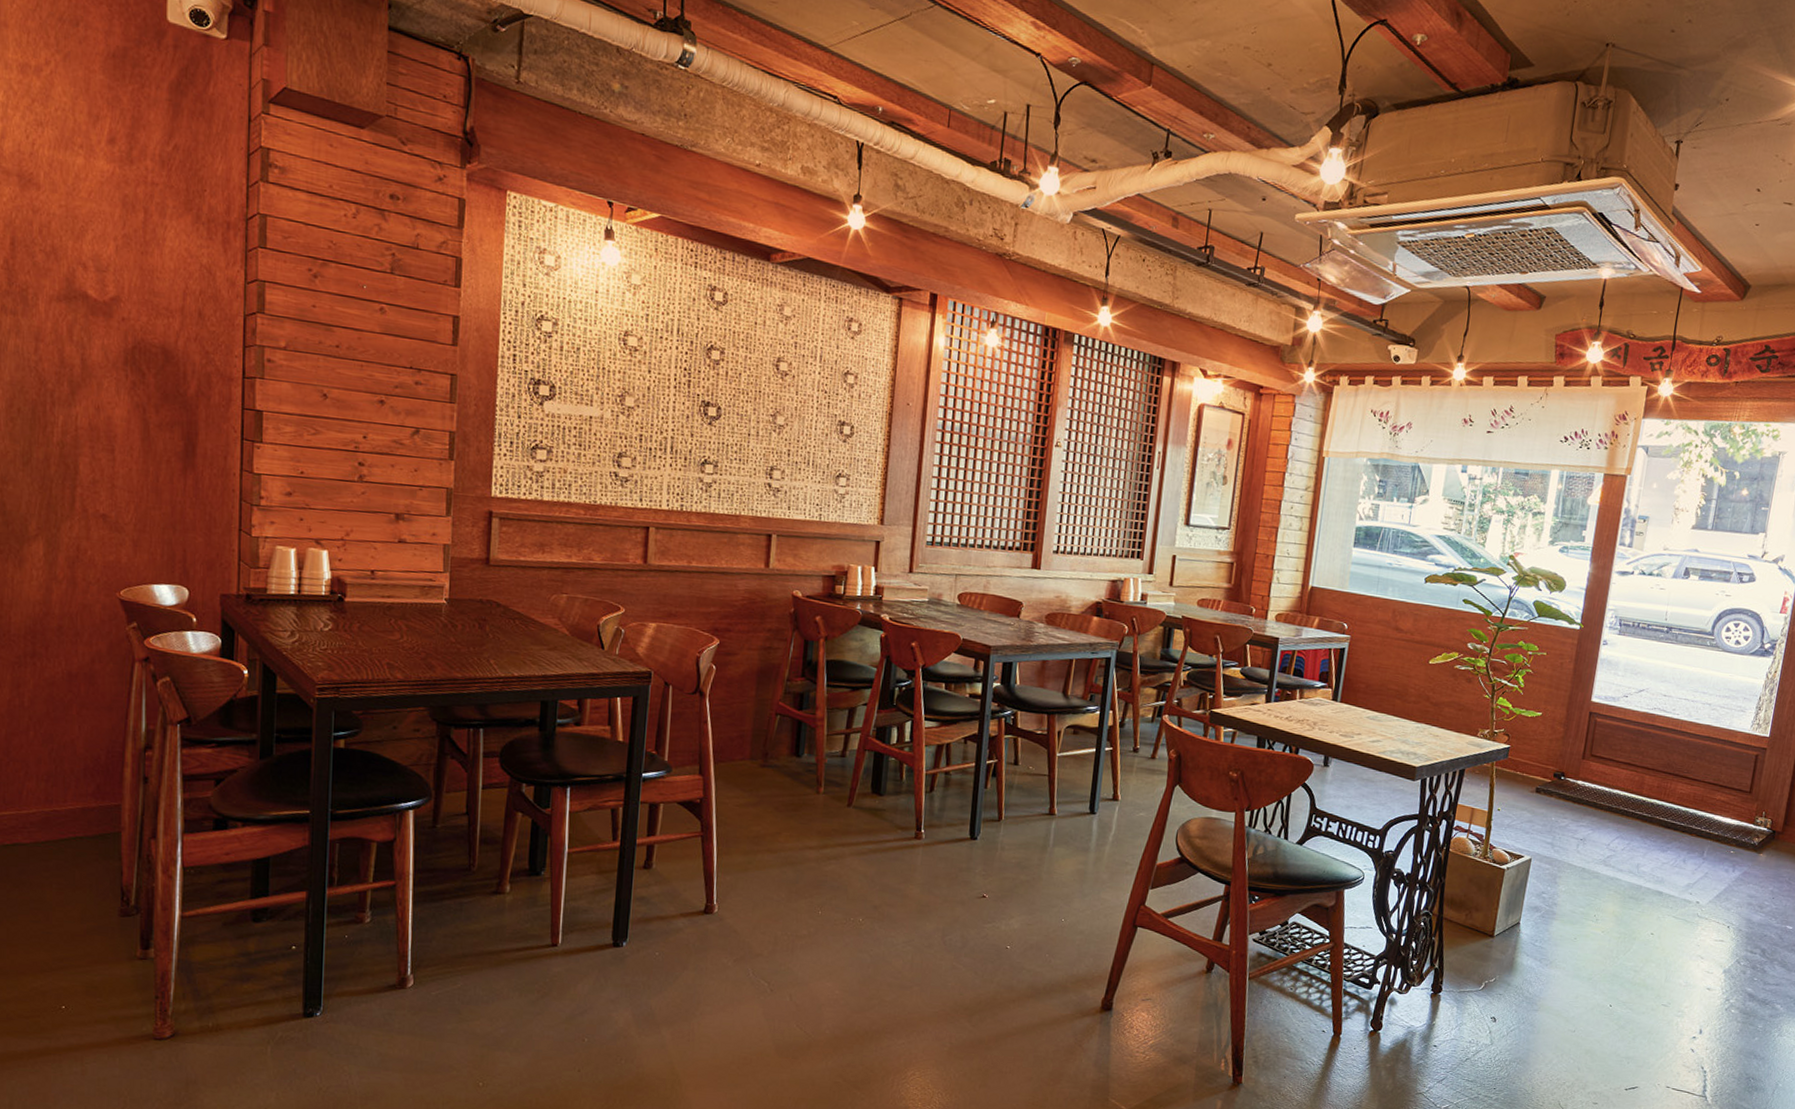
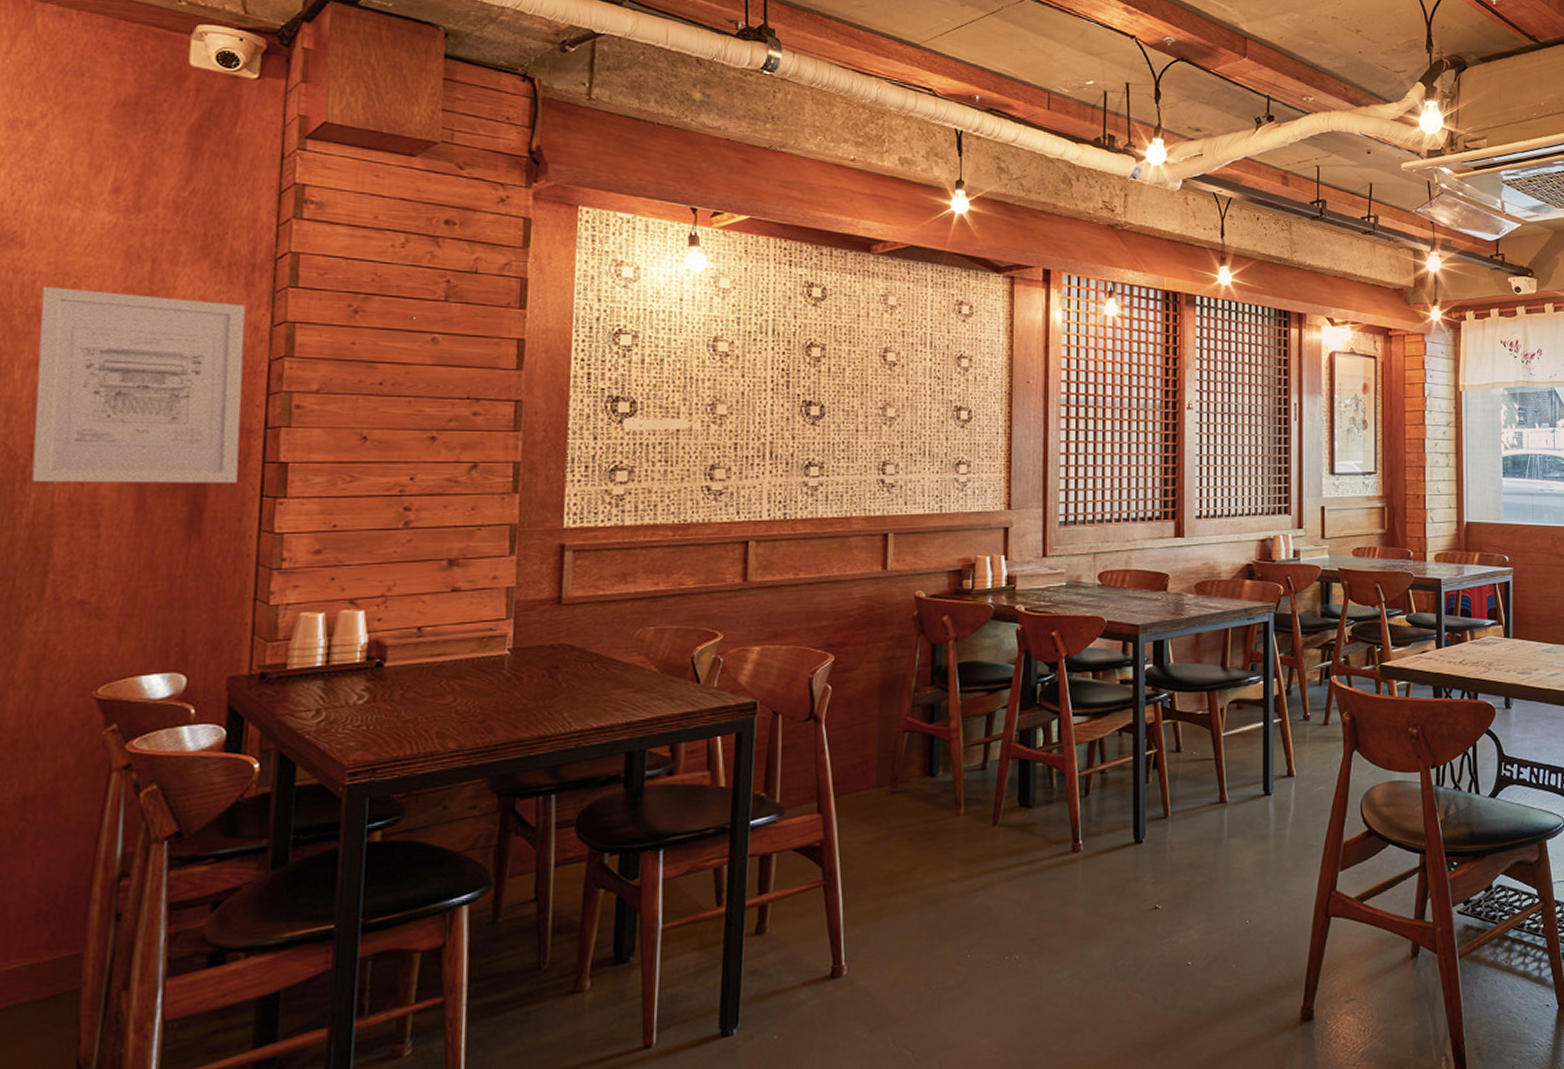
wall art: none [57,228,224,425] -> present [31,287,245,484]

